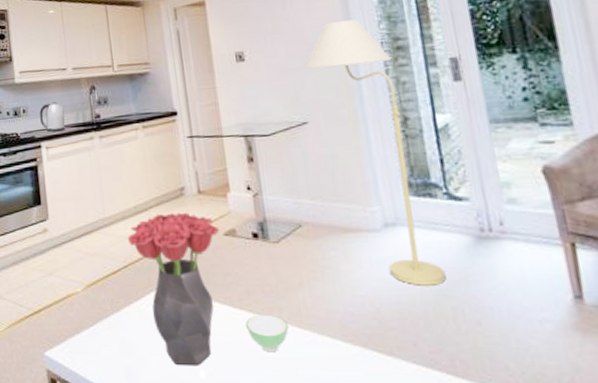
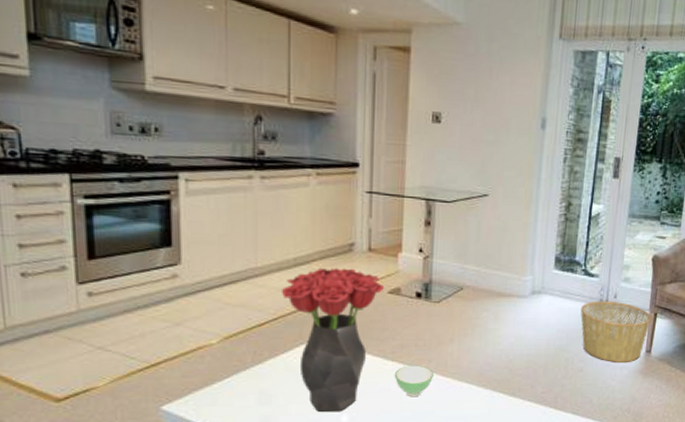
kettle: present [39,102,66,132] -> none [180,125,216,163]
floor lamp: present [305,19,447,286] -> none [497,102,571,342]
basket: none [454,229,569,313] -> present [580,300,652,362]

